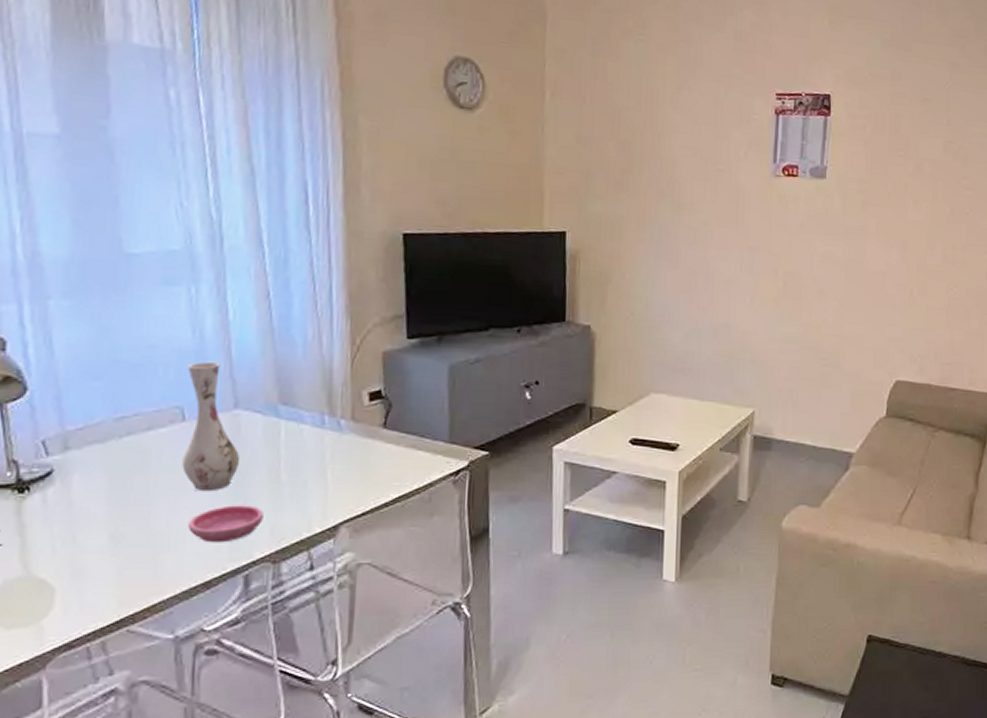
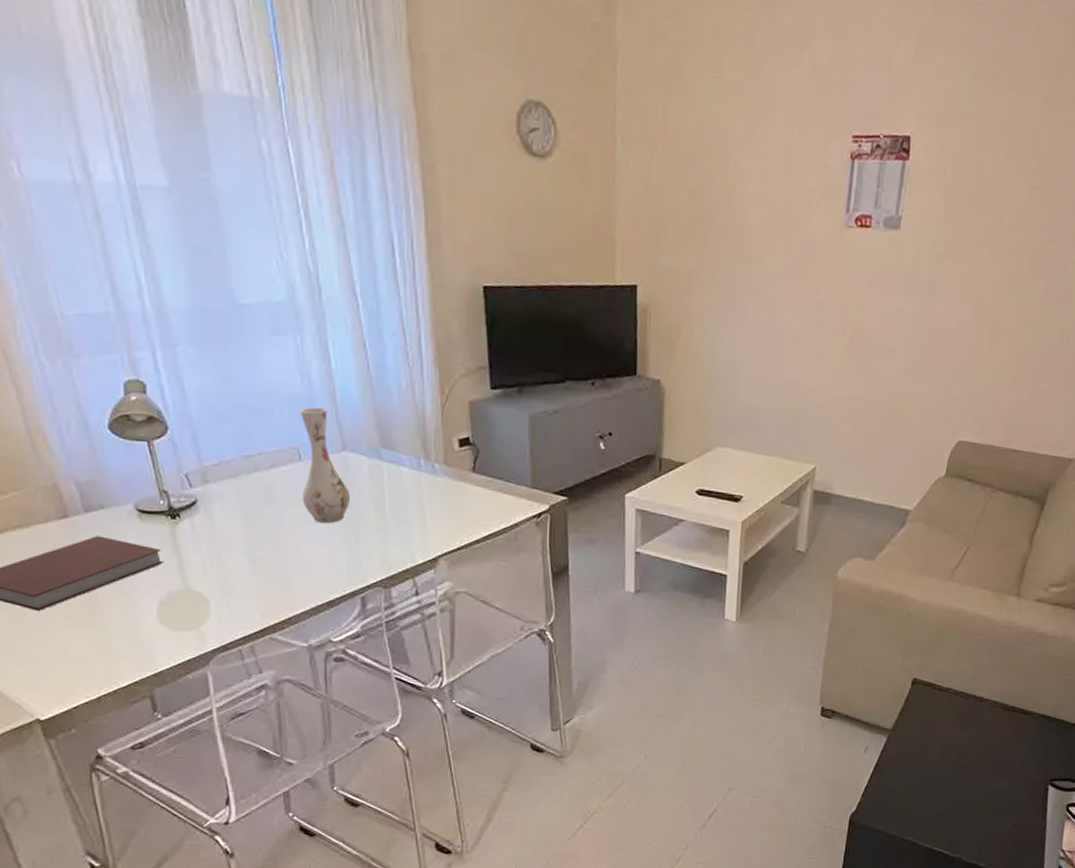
saucer: present [188,505,264,543] -> none [312,536,374,569]

